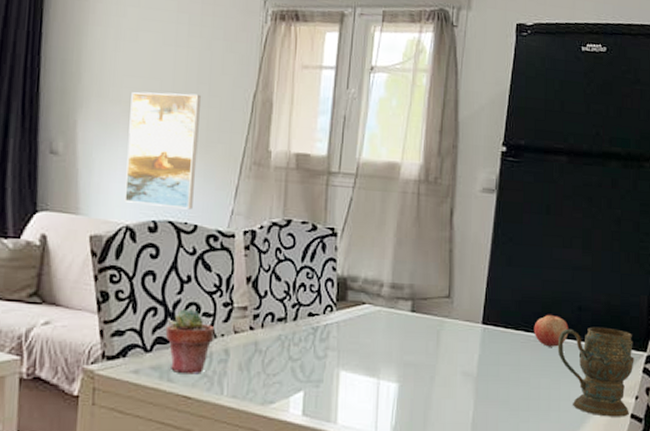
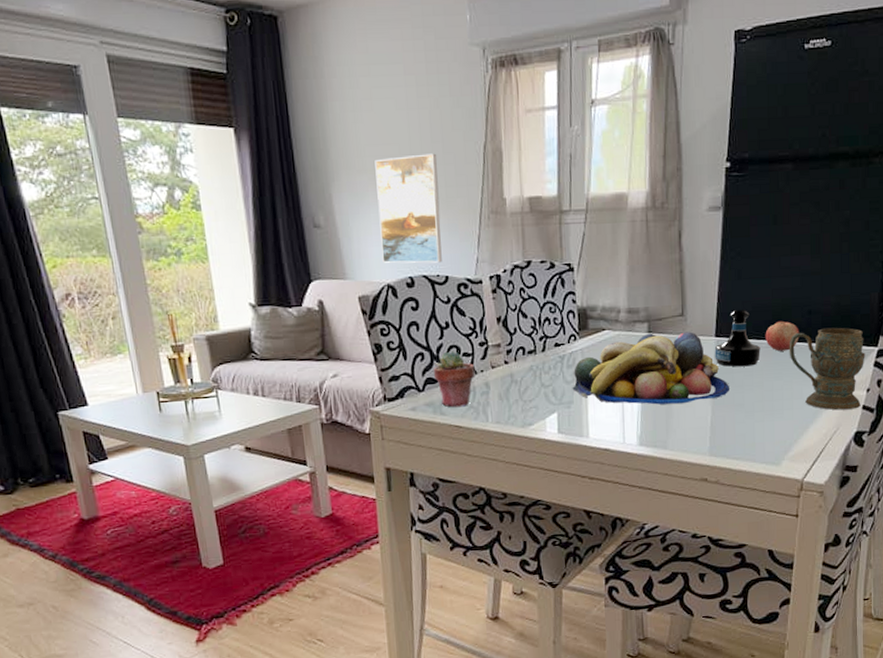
fruit bowl: none [323,312,494,395] -> present [572,331,729,405]
tequila bottle: none [480,297,528,360] -> present [714,309,761,367]

